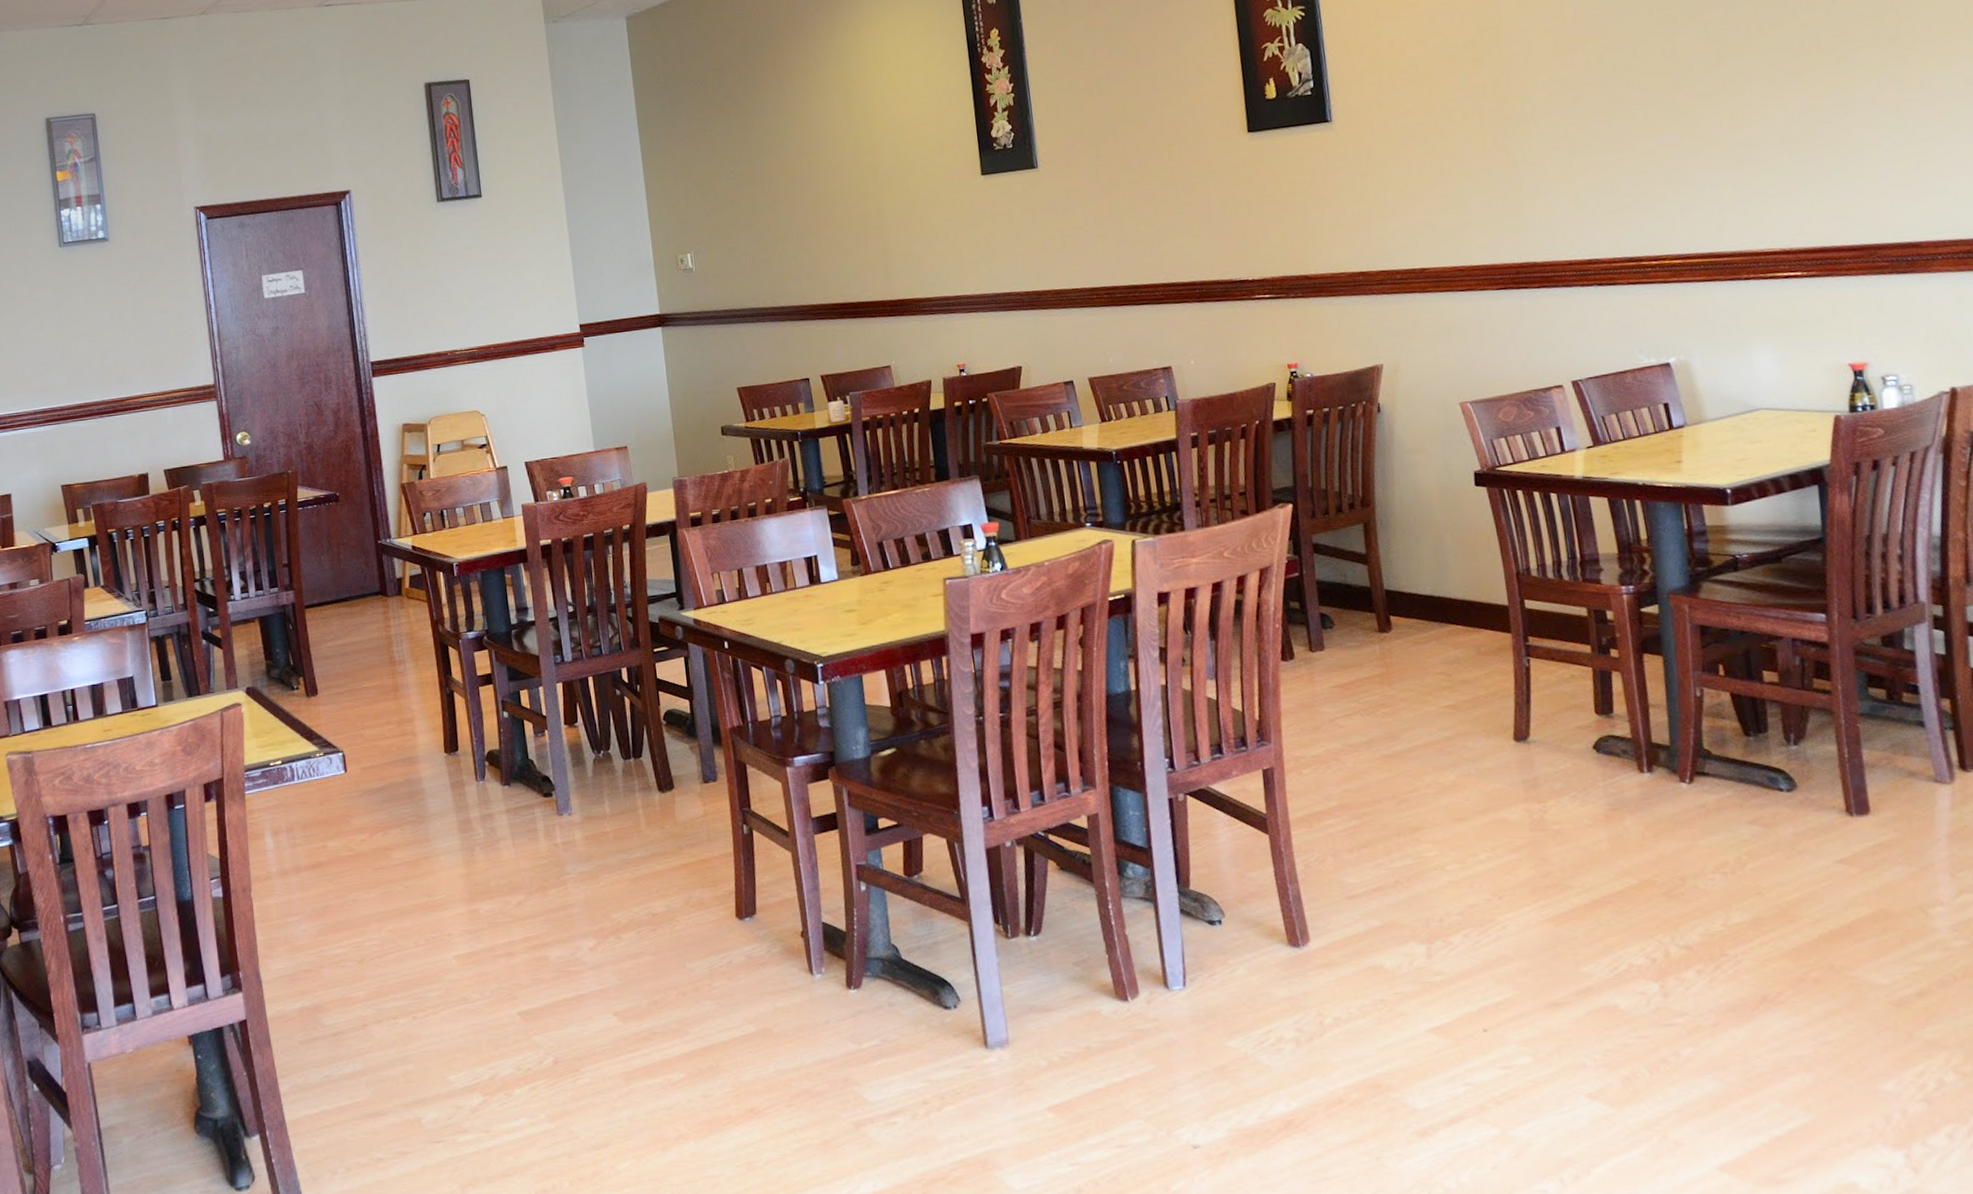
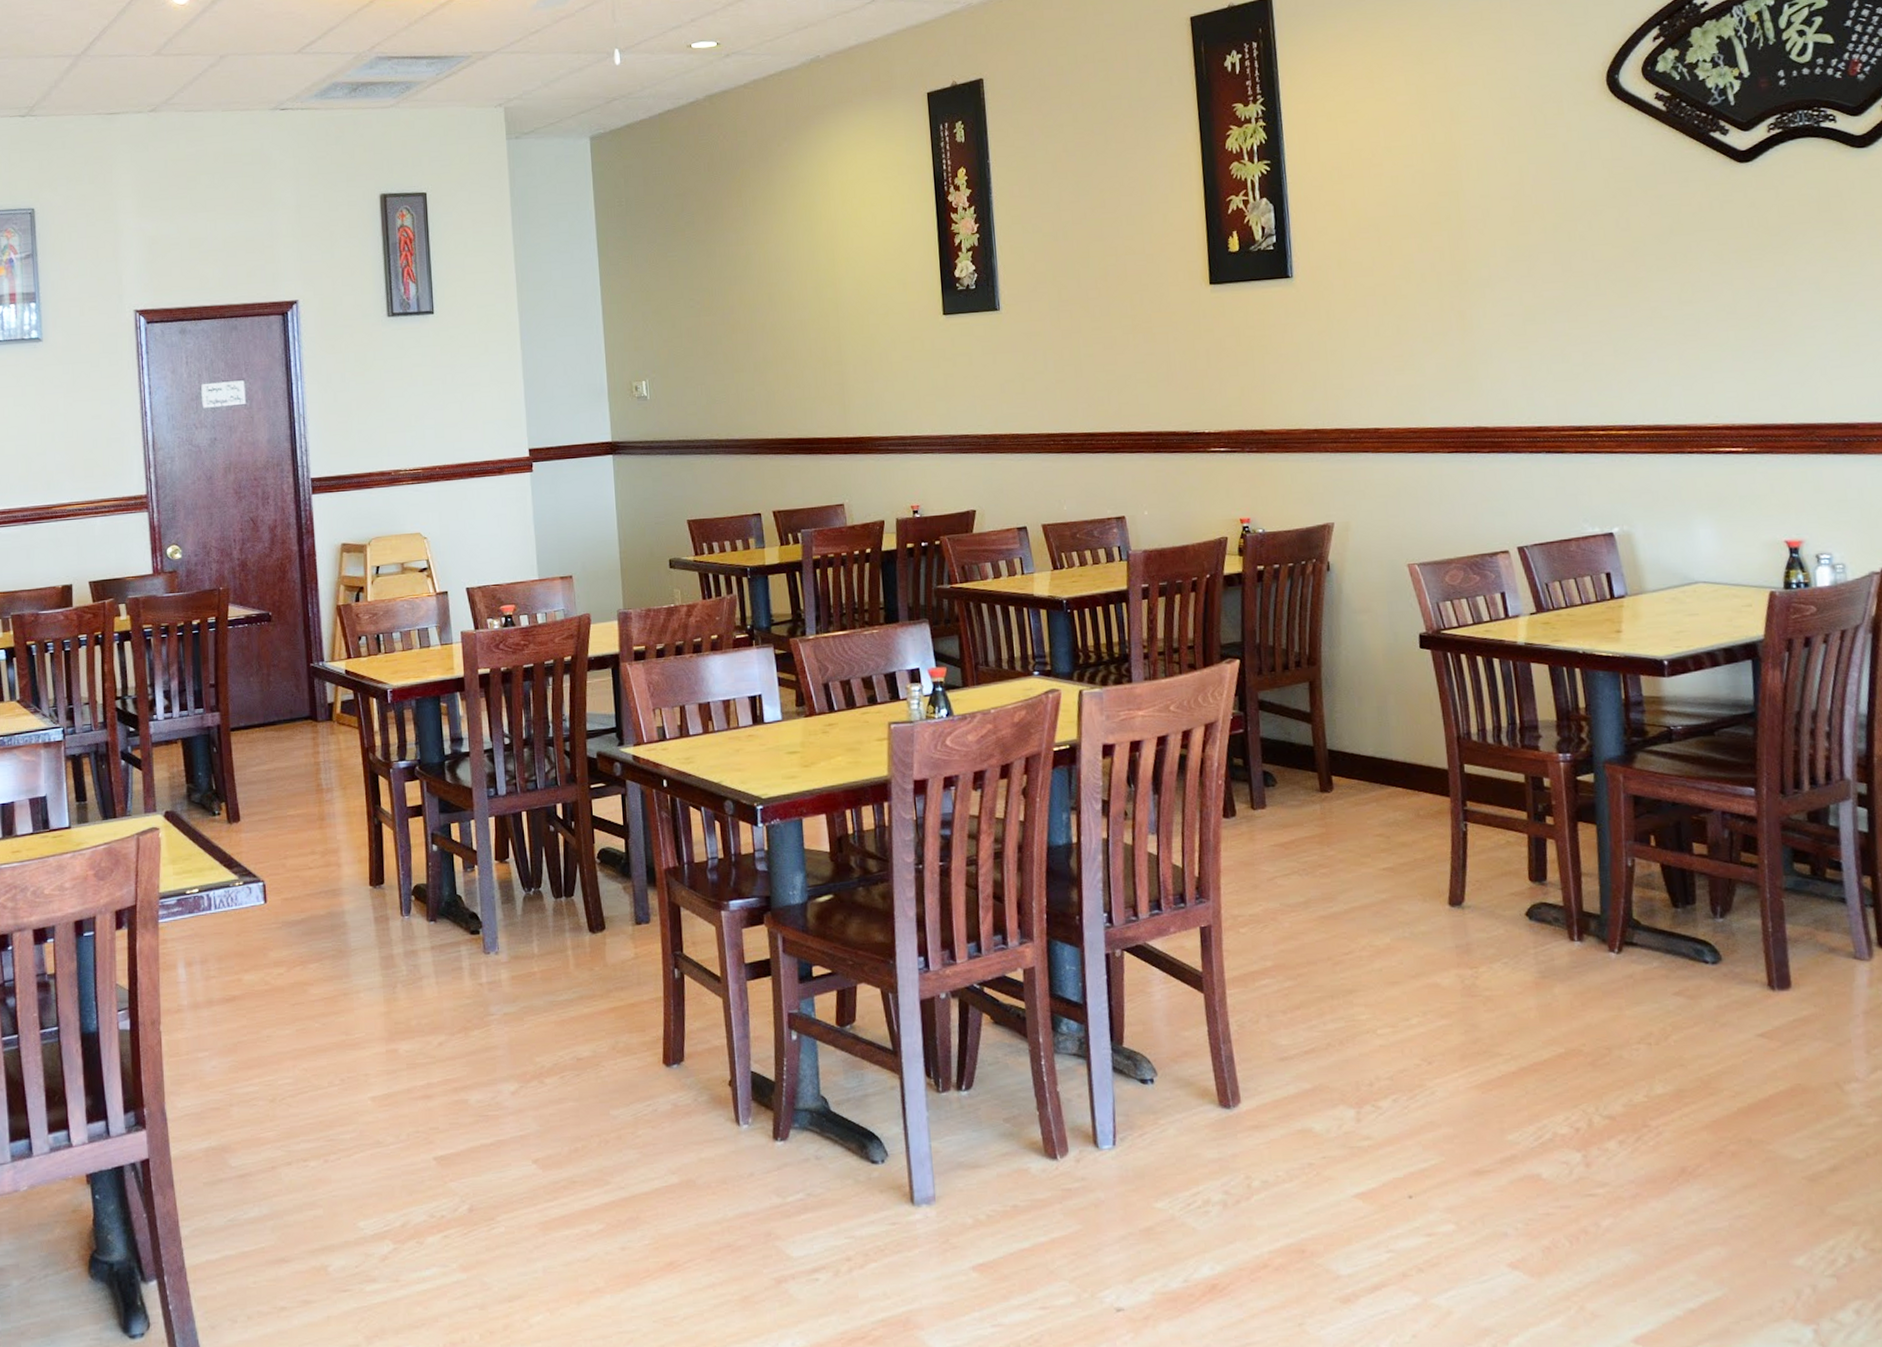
mug: present [827,399,853,423] -> none [778,536,803,560]

